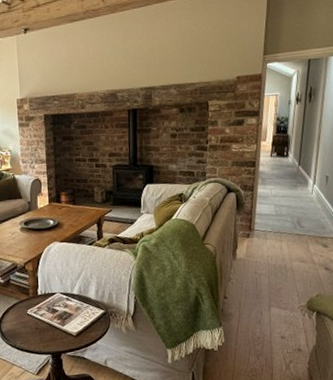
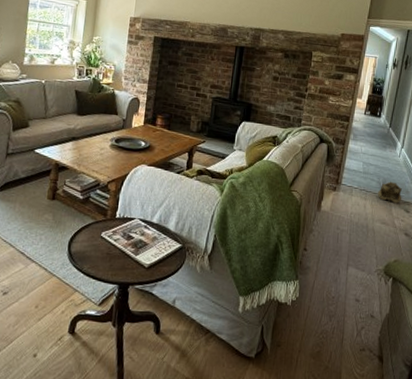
wall caddy: none [292,219,319,240] -> present [377,181,403,203]

